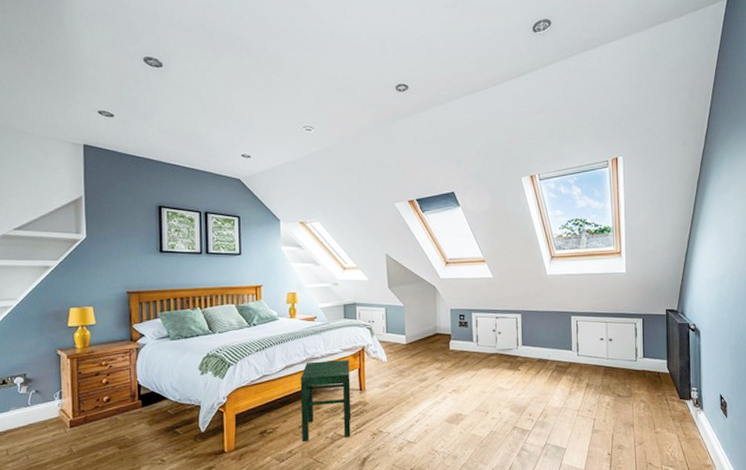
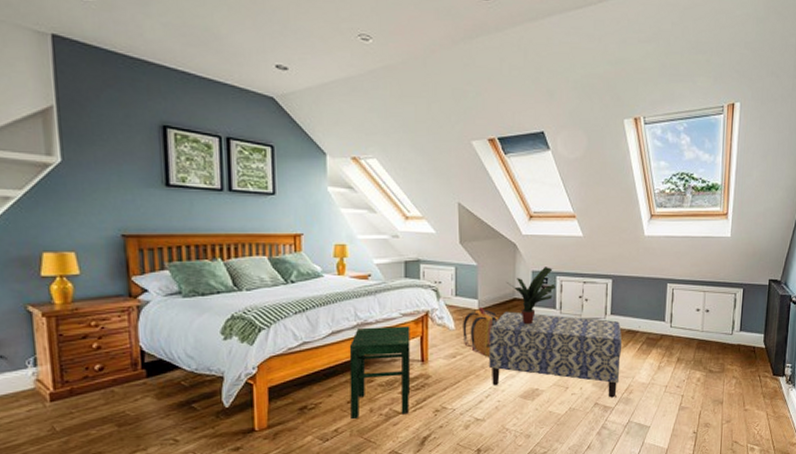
backpack: none [393,342,425,386] -> present [463,308,499,357]
bench: none [416,345,535,422] -> present [489,311,623,398]
potted plant: none [430,305,472,356] -> present [507,267,555,325]

